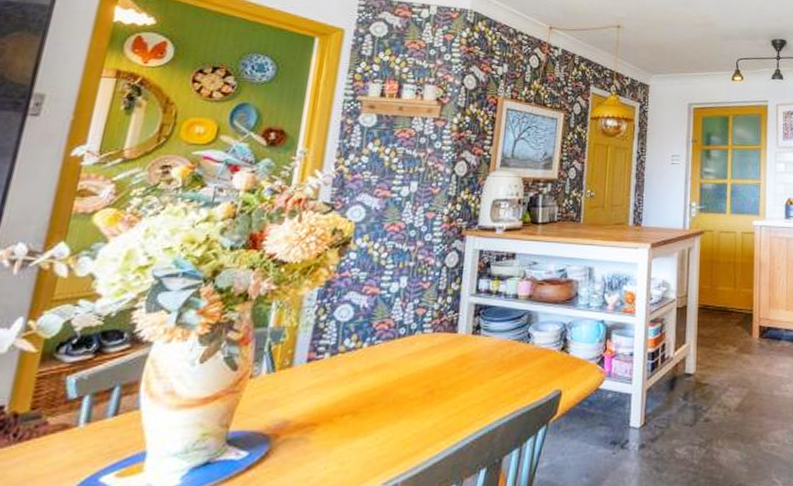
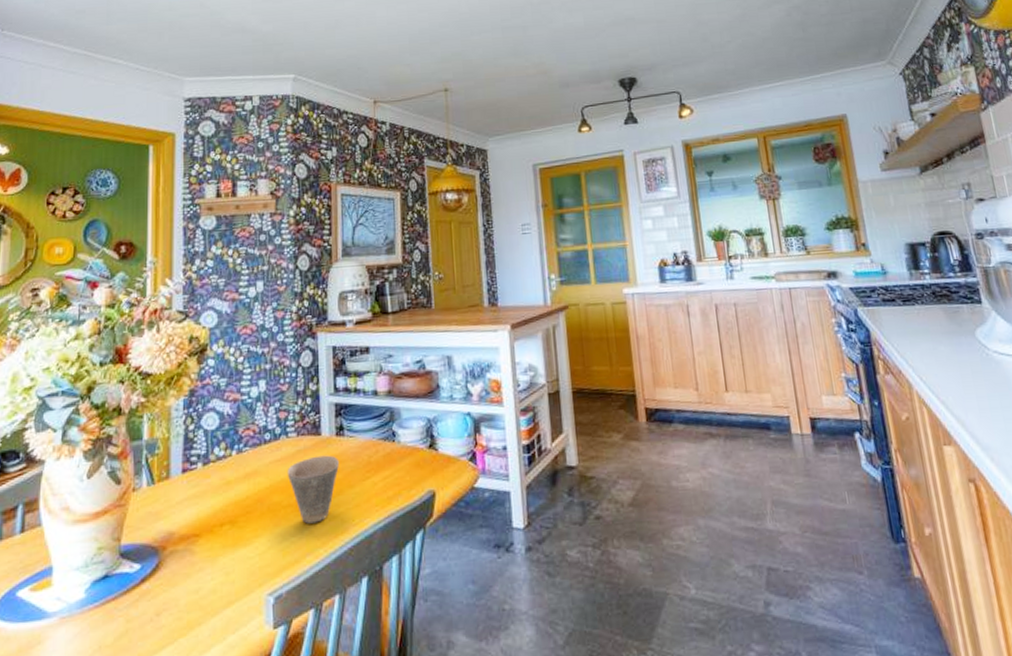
cup: none [417,352,472,417] -> present [287,455,339,524]

